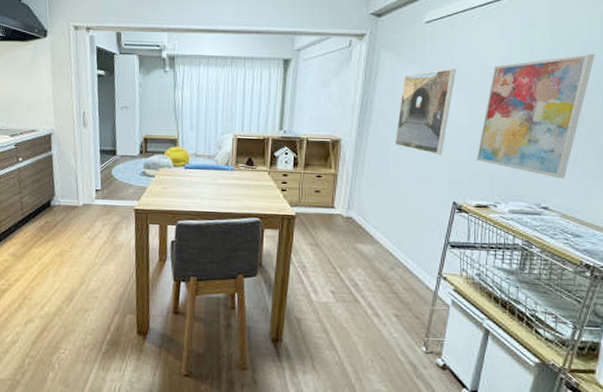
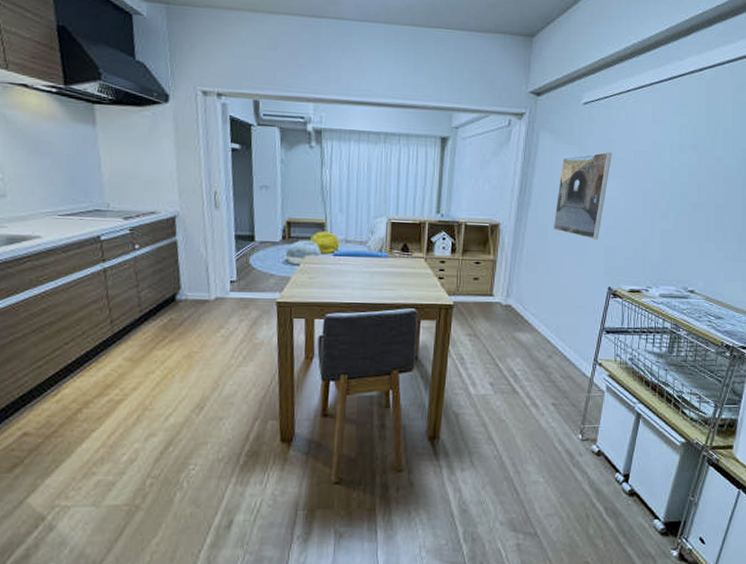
wall art: present [477,53,595,178] -> none [631,140,737,262]

